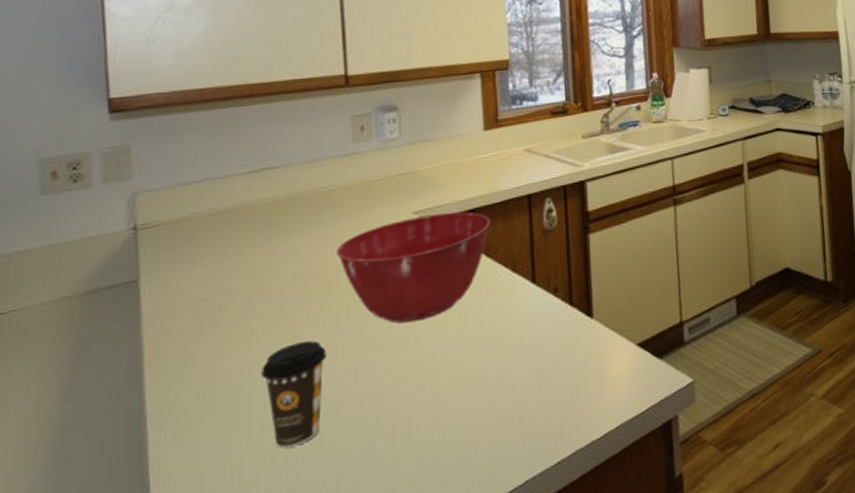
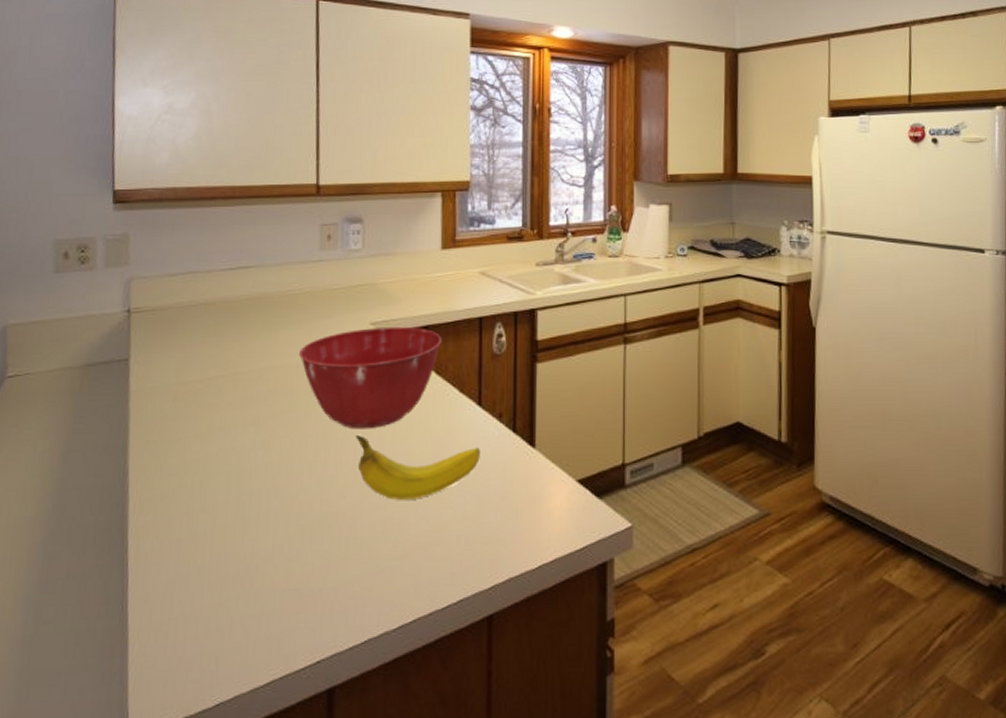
coffee cup: present [261,340,327,448] -> none [227,435,285,532]
fruit: none [404,325,537,391] -> present [355,436,480,500]

